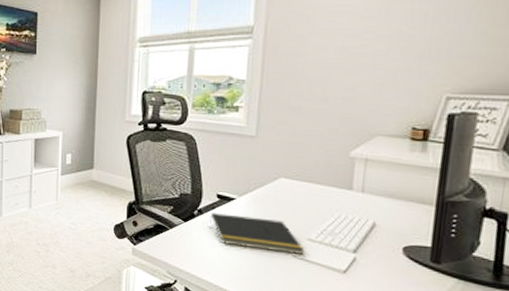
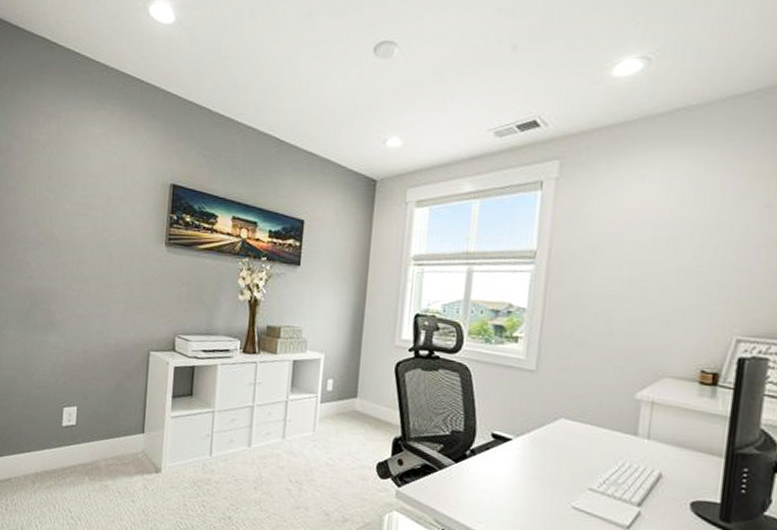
notepad: present [210,213,305,254] -> none [483,454,586,506]

